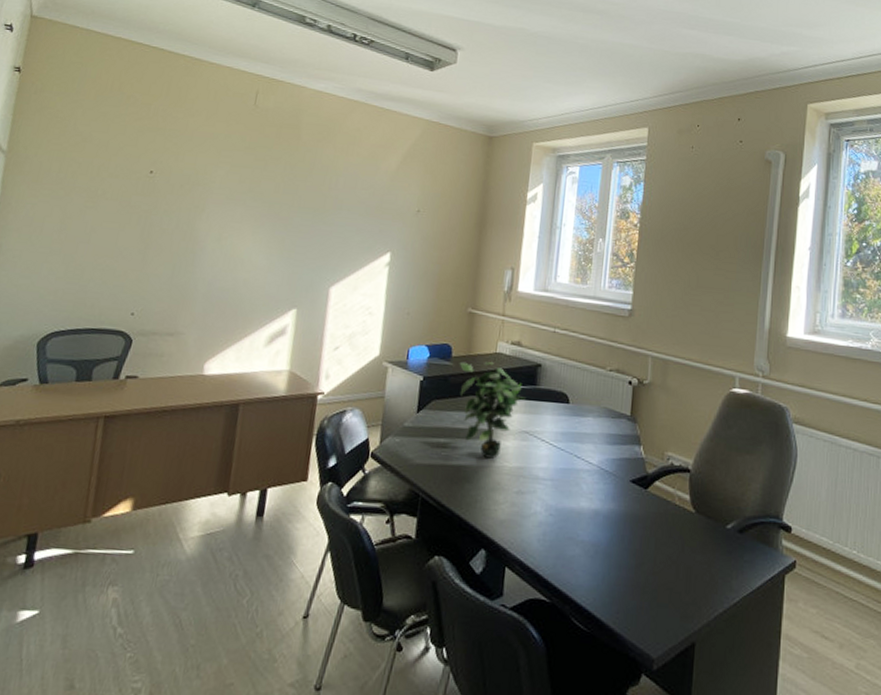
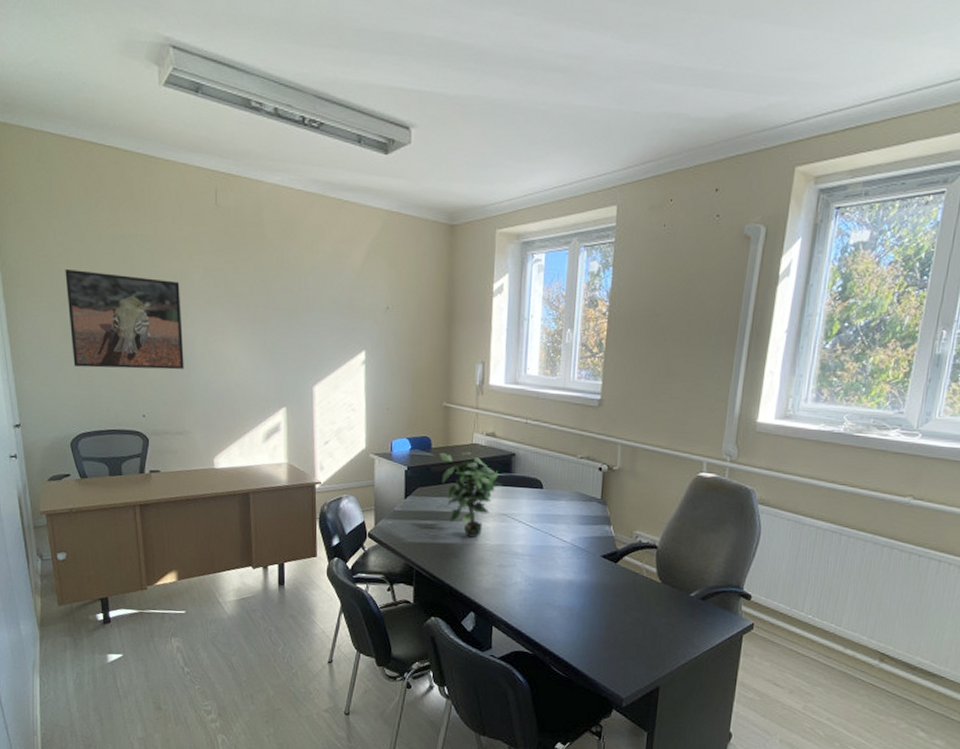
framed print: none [63,158,202,265] -> present [65,269,184,370]

